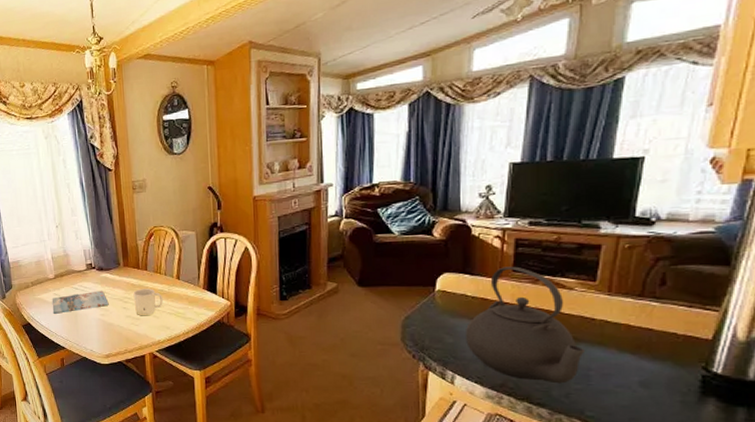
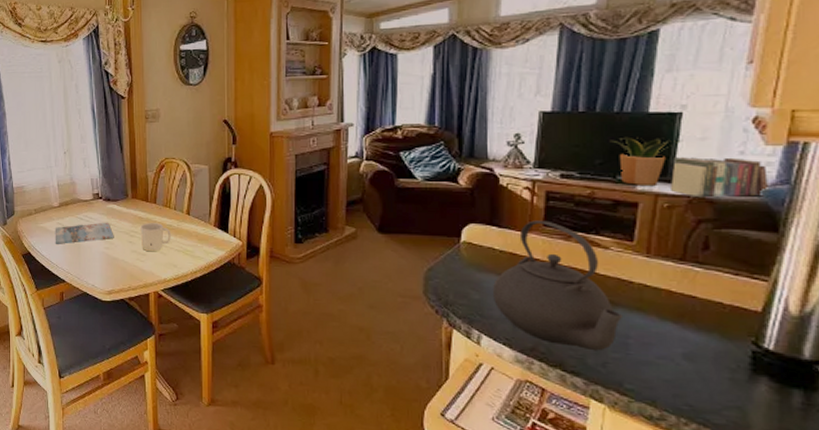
potted plant: none [575,182,645,229] -> present [609,136,683,185]
books: none [632,197,722,237] -> present [671,157,768,198]

